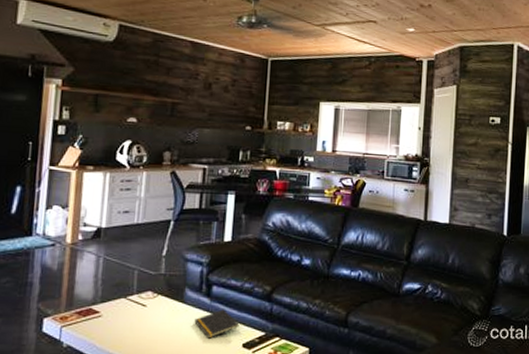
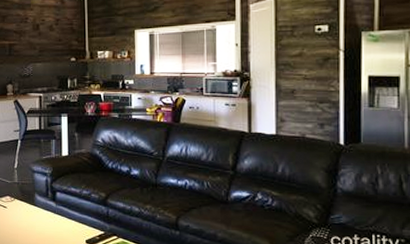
notepad: present [194,309,240,339] -> none [45,211,82,235]

